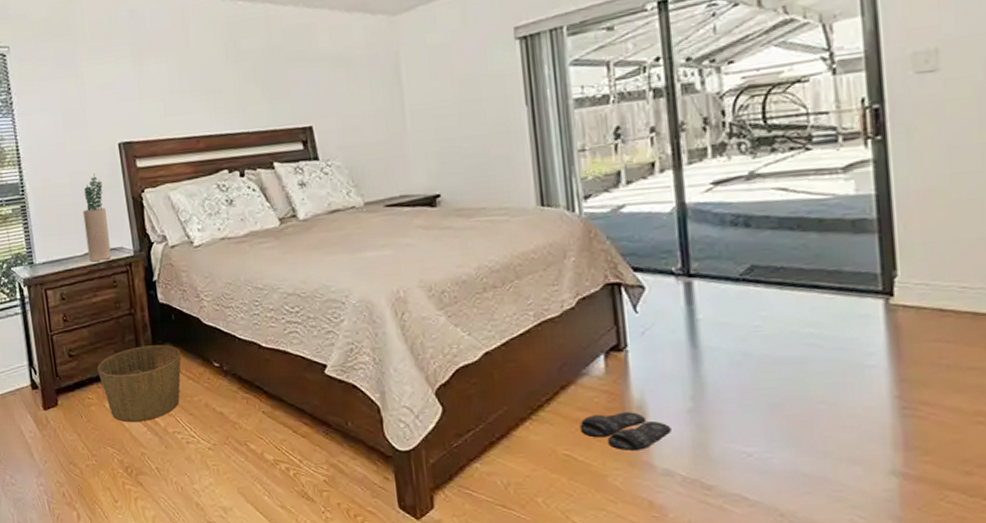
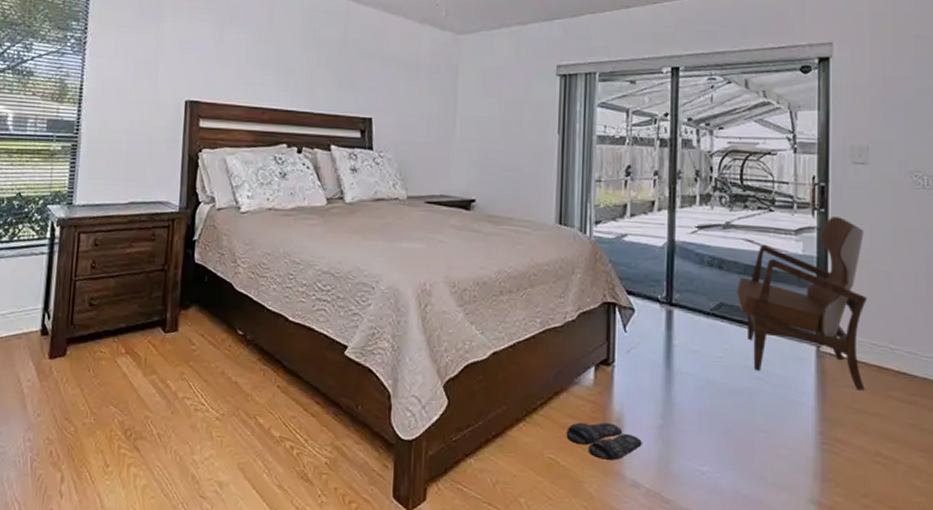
vase: present [82,173,112,262] -> none [131,125,161,213]
basket: present [97,345,182,423] -> none [117,304,207,383]
armchair: none [771,142,955,344] -> present [736,217,868,391]

